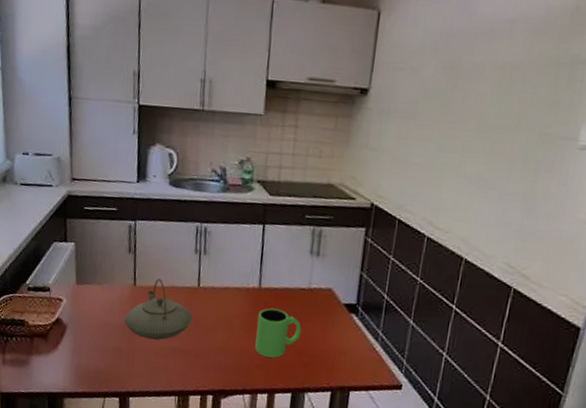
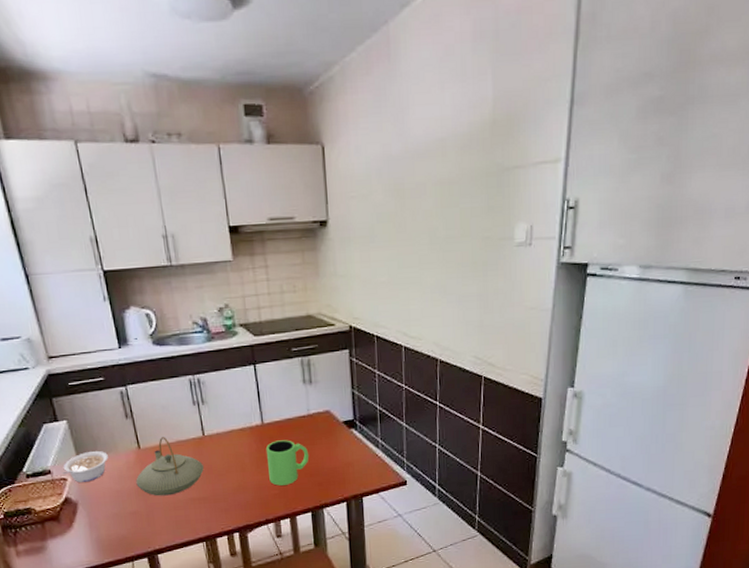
legume: none [59,277,105,308] -> present [61,450,108,482]

